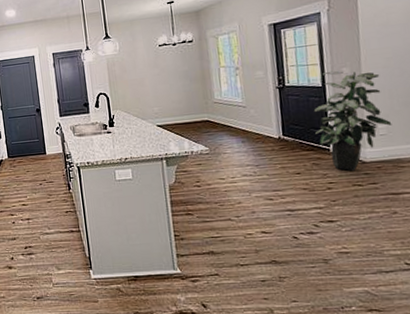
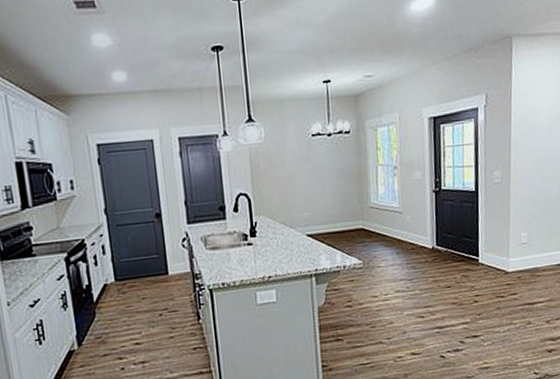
indoor plant: present [313,70,392,171] -> none [466,173,533,283]

